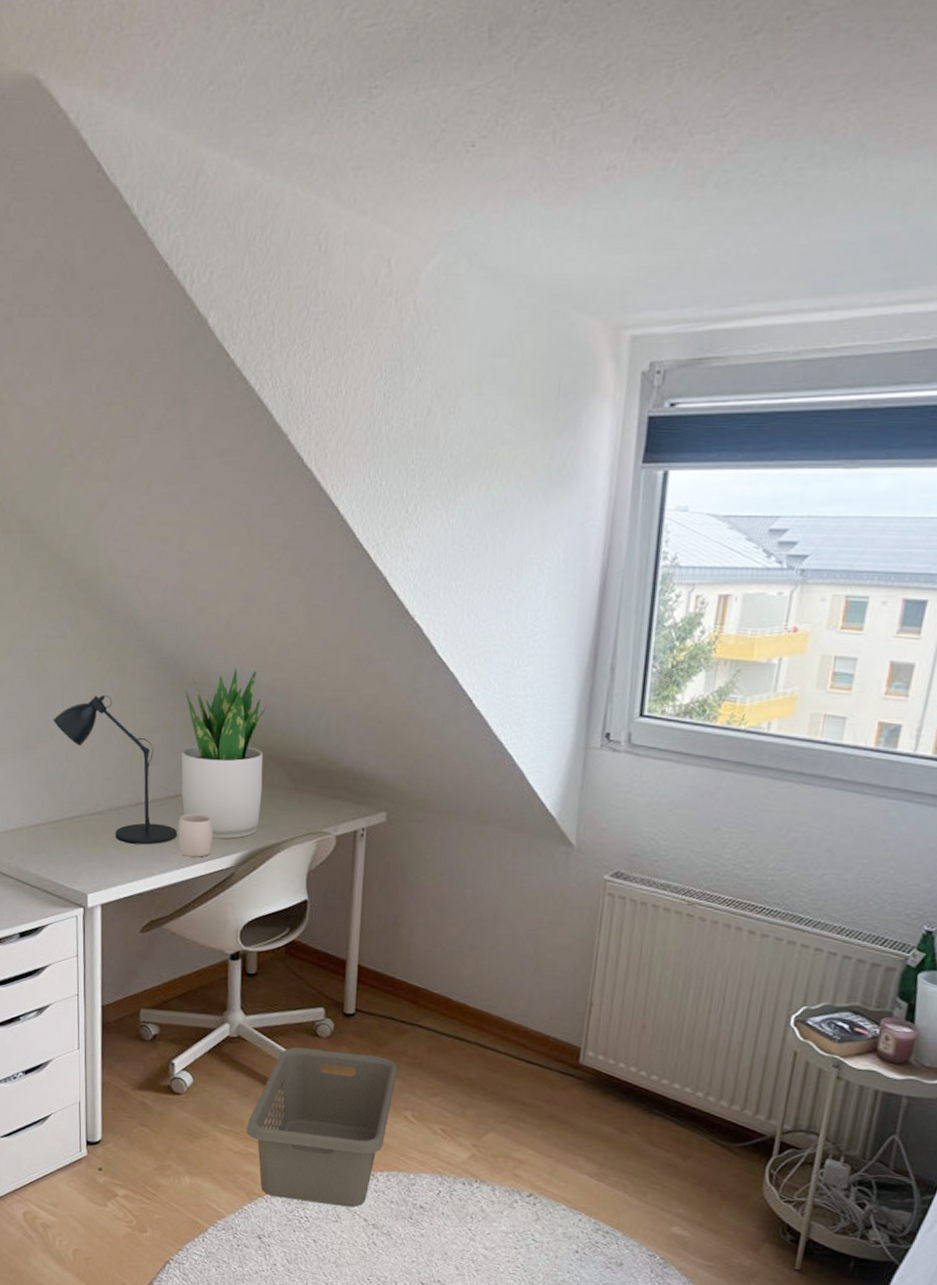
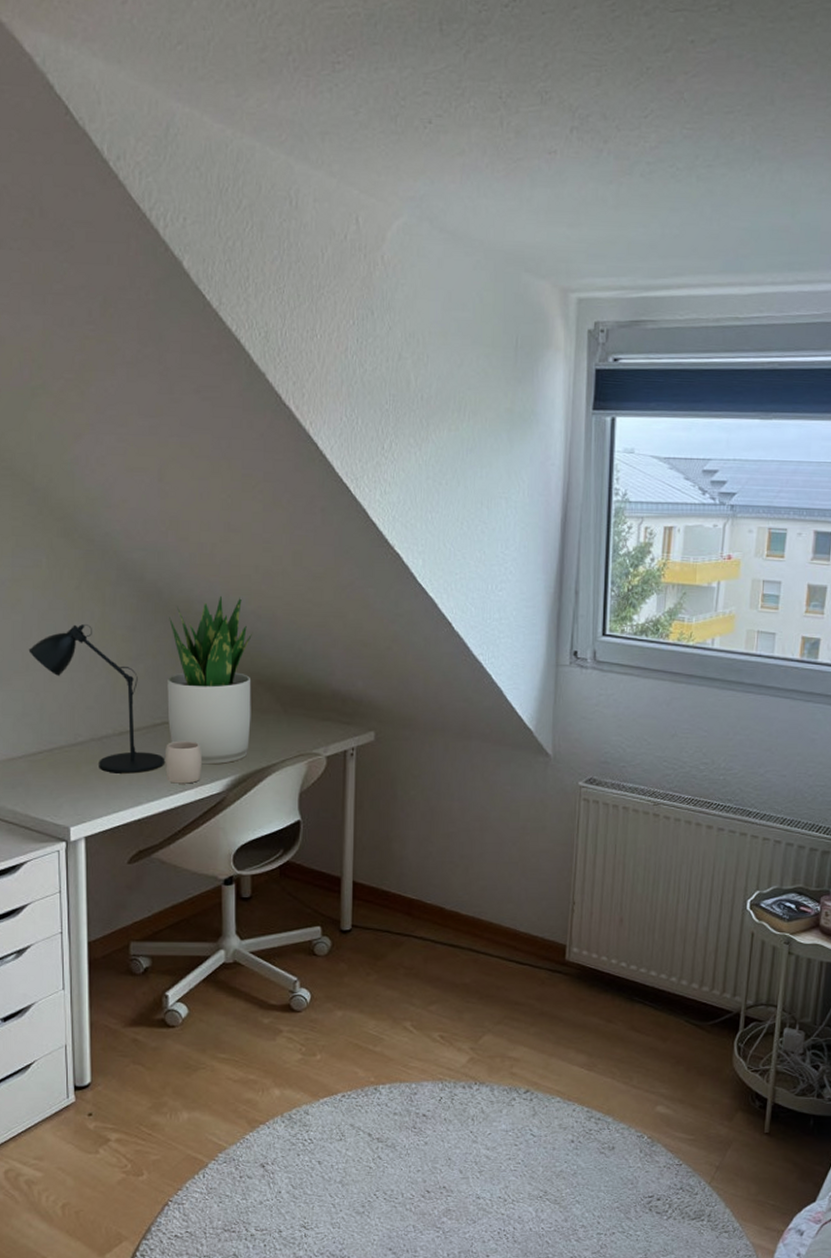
laundry basket: present [247,1047,397,1208] -> none [246,968,395,1124]

